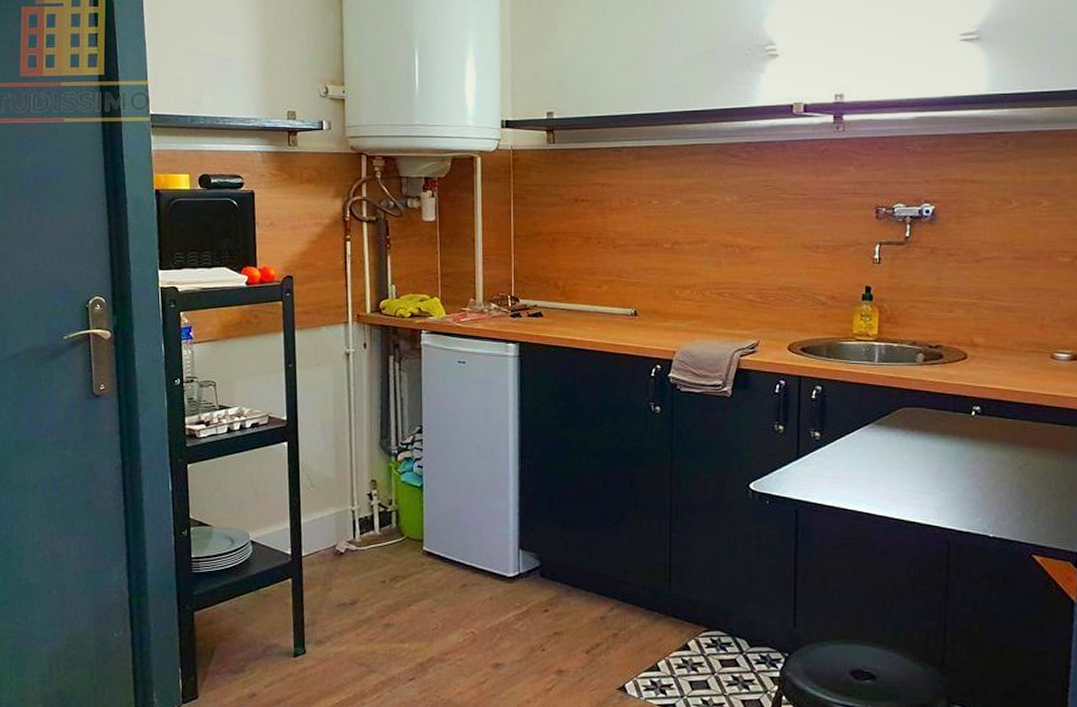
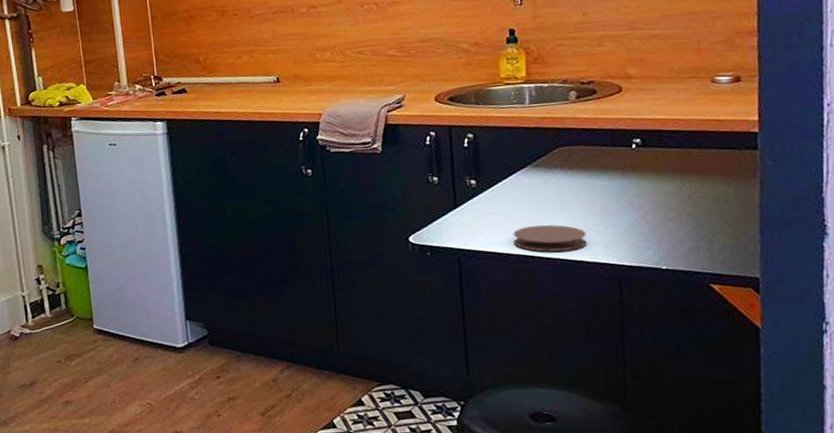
coaster: none [851,482,921,511] -> present [513,224,587,252]

